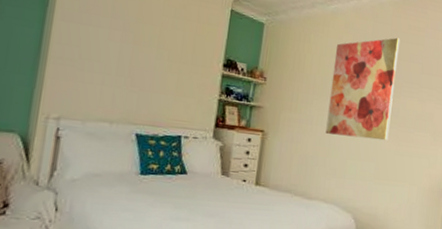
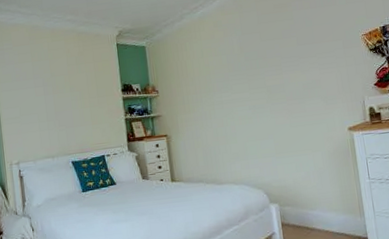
wall art: present [325,37,401,141] -> none [211,20,280,124]

